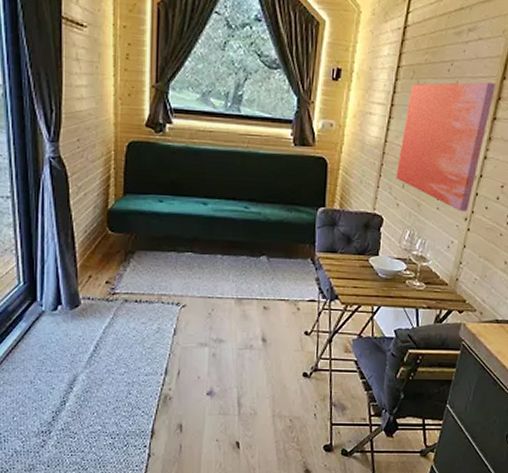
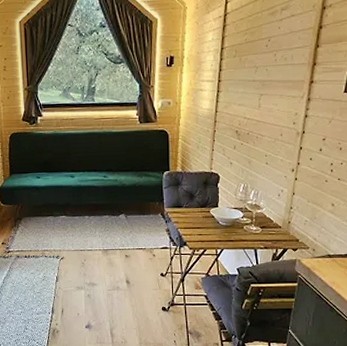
wall art: present [396,82,495,212] -> none [228,52,310,164]

